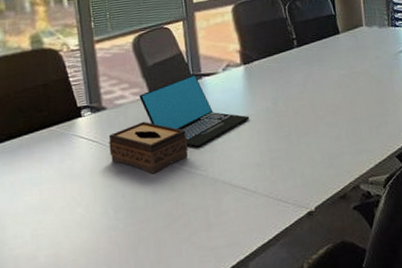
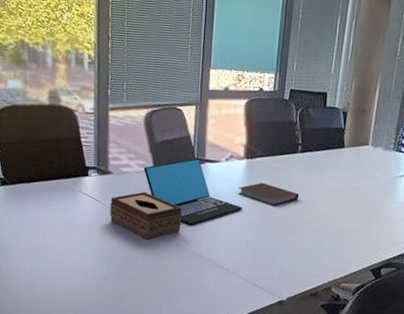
notebook: none [241,86,305,108] -> present [238,182,300,206]

